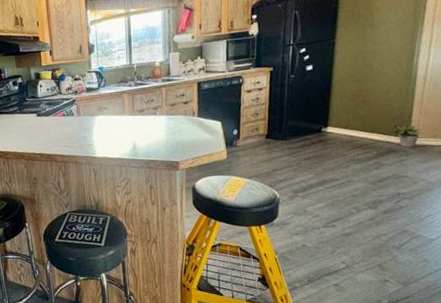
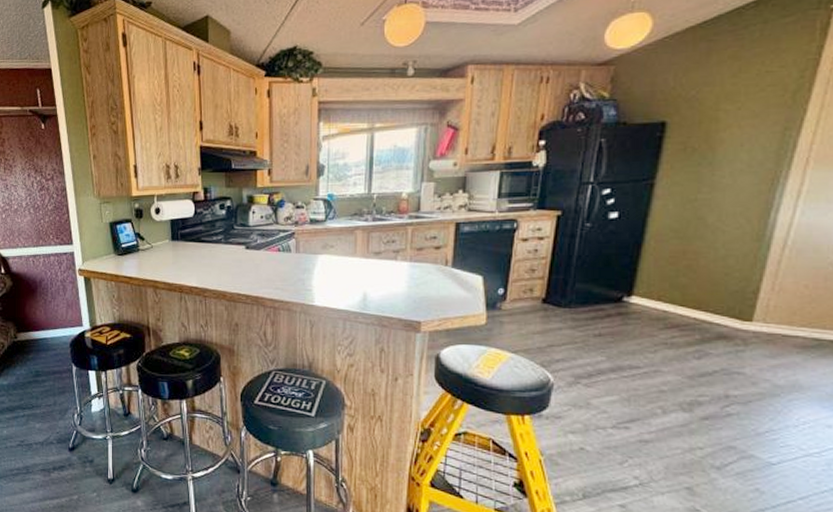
potted plant: present [391,123,421,148] -> none [726,300,771,336]

